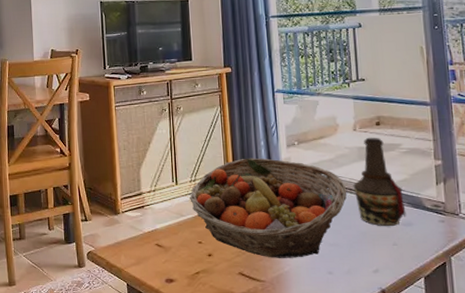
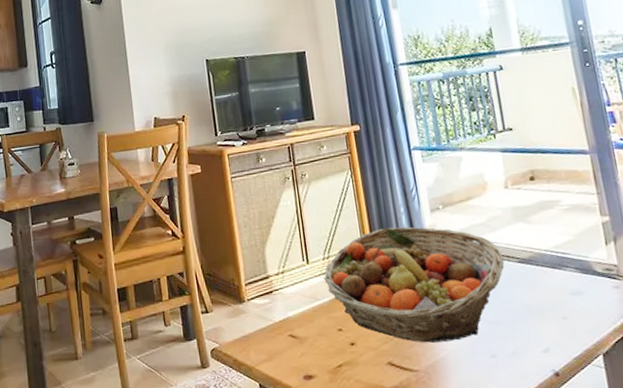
bottle: present [353,137,406,227] -> none [510,194,575,298]

